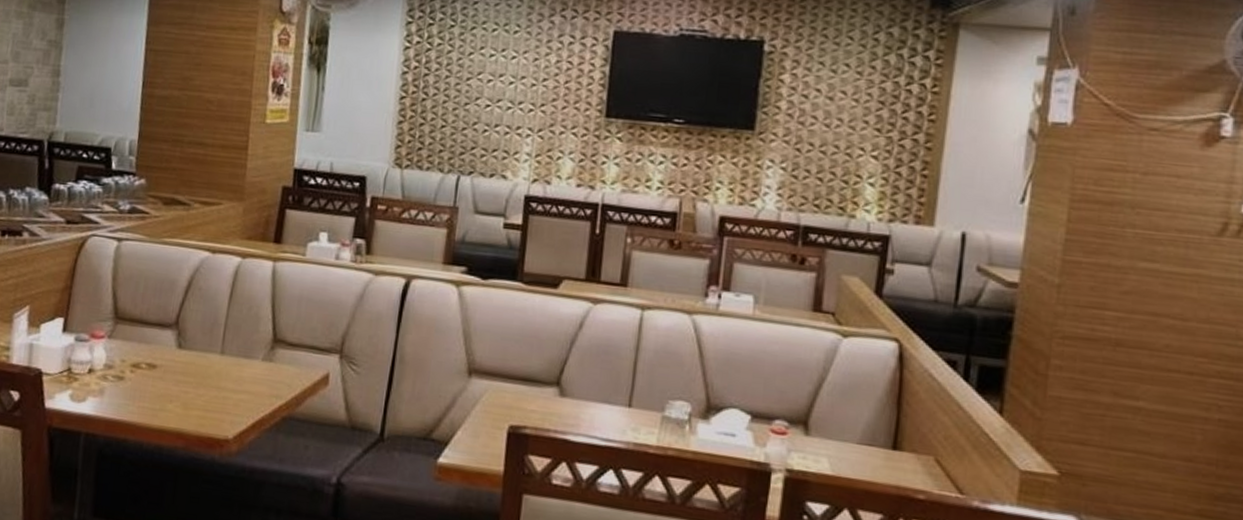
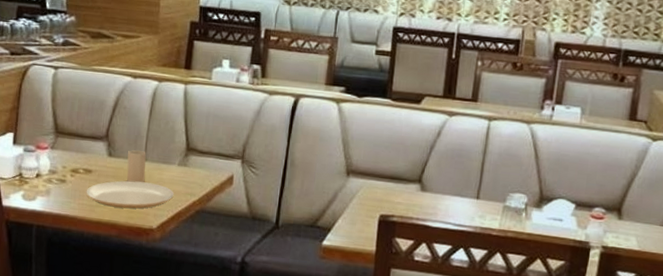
plate: none [148,378,256,414] -> present [86,180,174,209]
cup: none [199,340,224,382] -> present [126,150,146,183]

